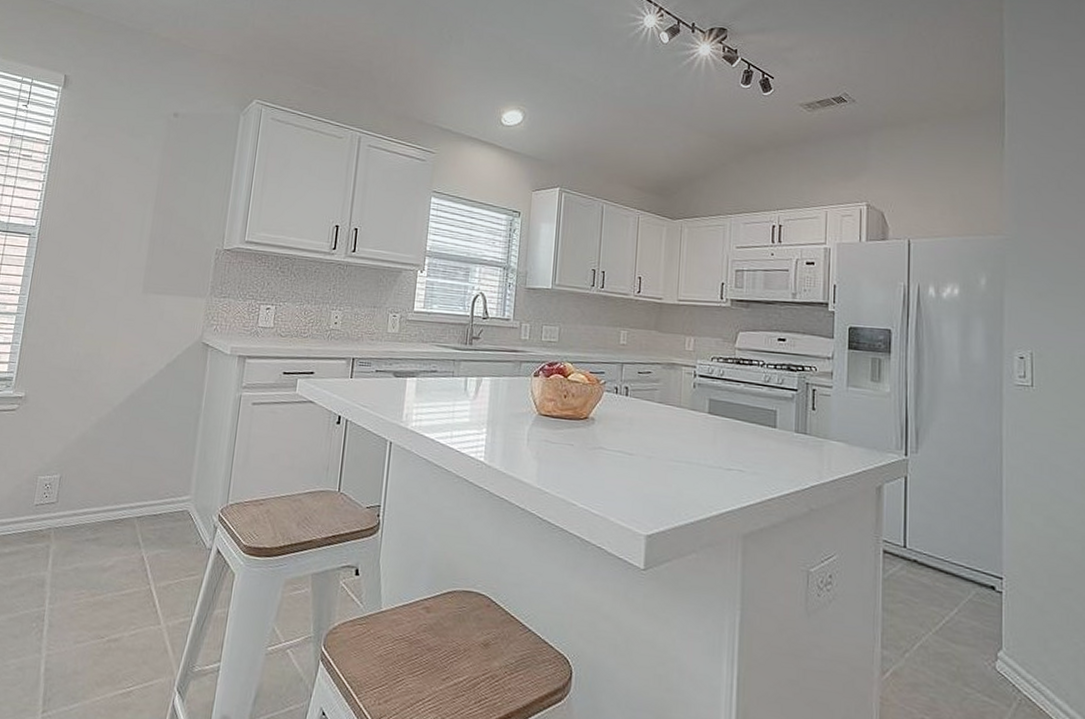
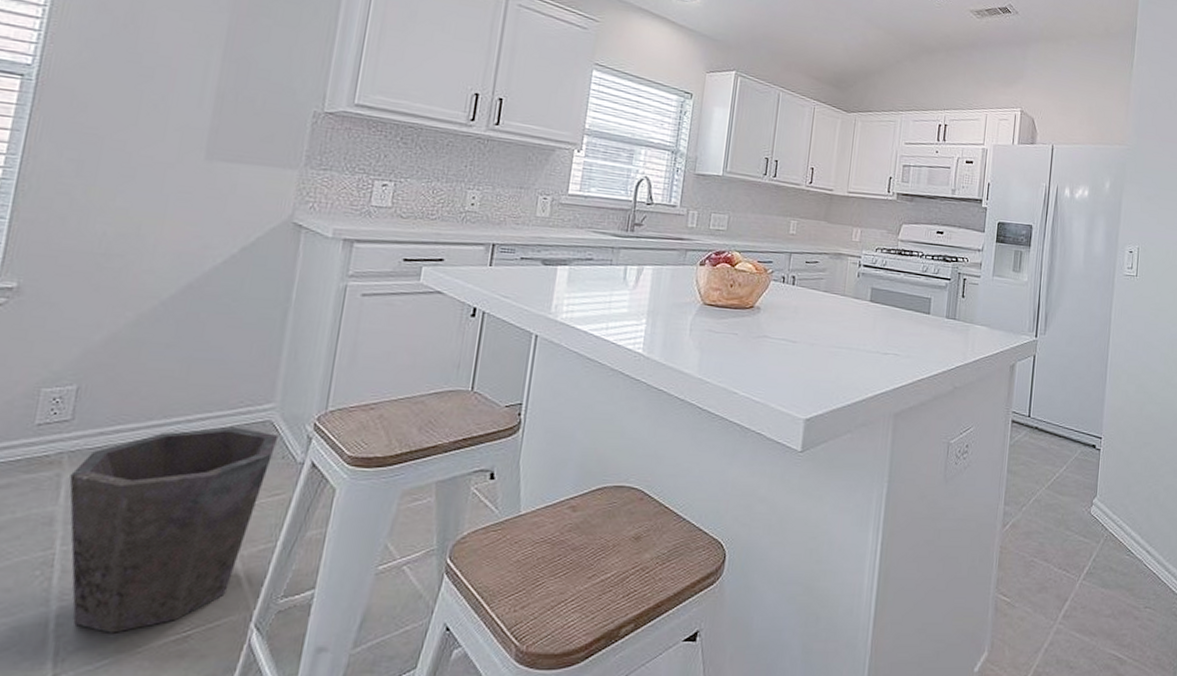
waste bin: none [54,514,194,682] -> present [69,427,279,633]

